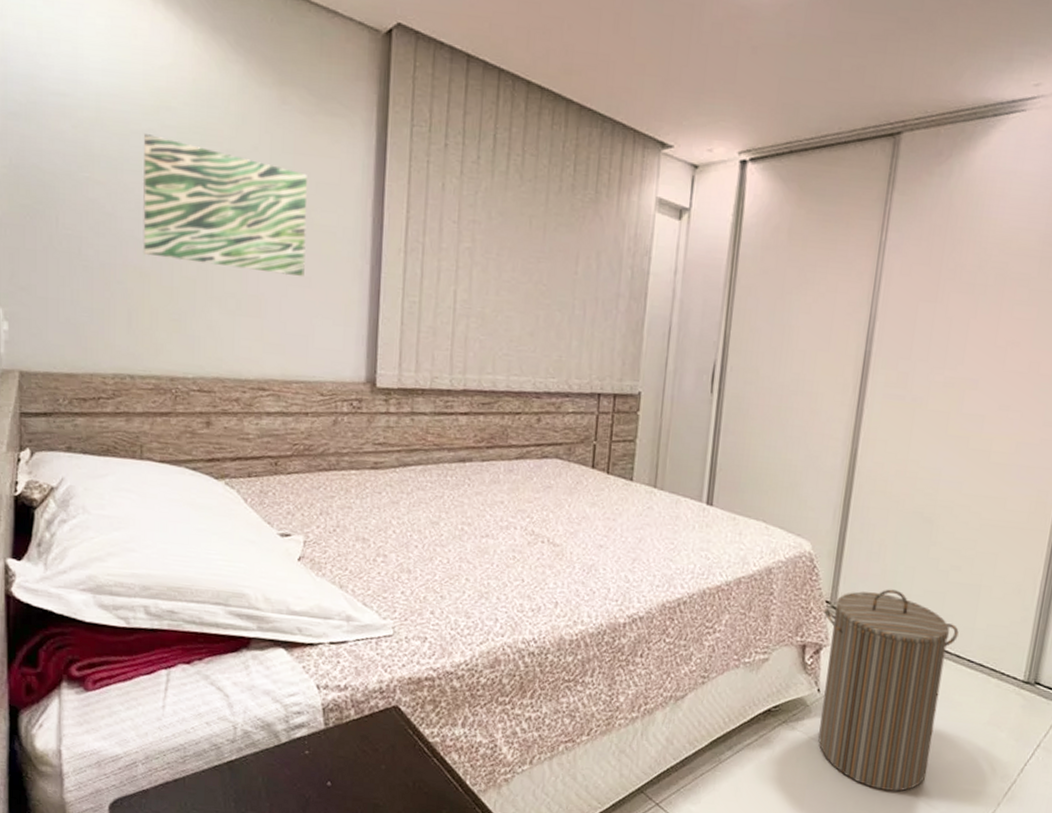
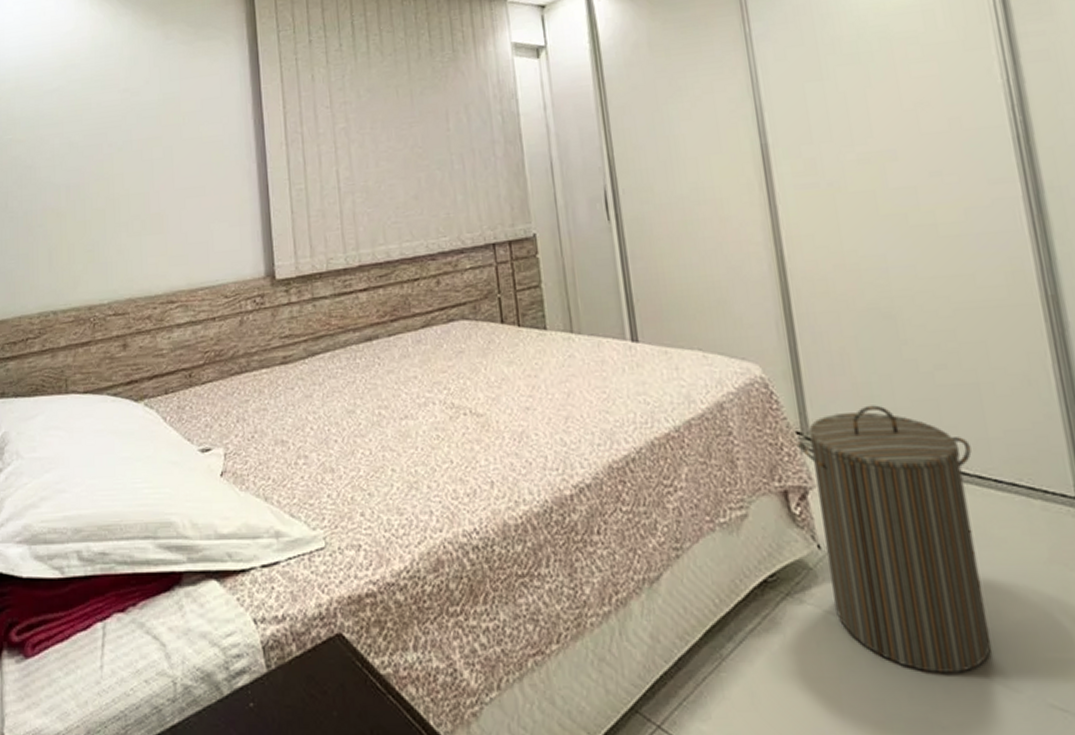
wall art: present [142,134,307,276] -> none [55,90,199,197]

